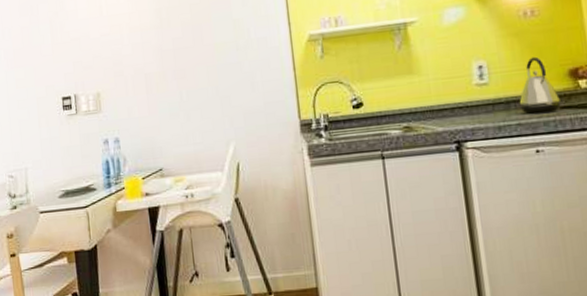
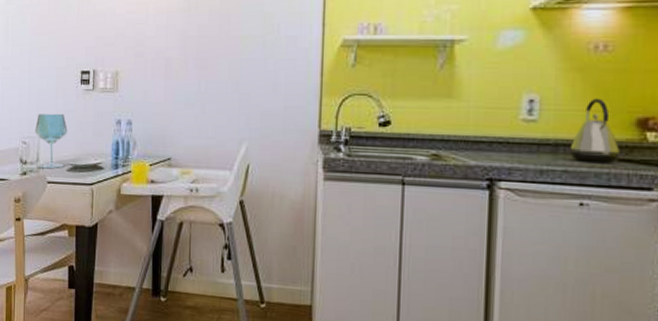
wine glass: none [20,141,56,200] -> present [35,113,68,169]

